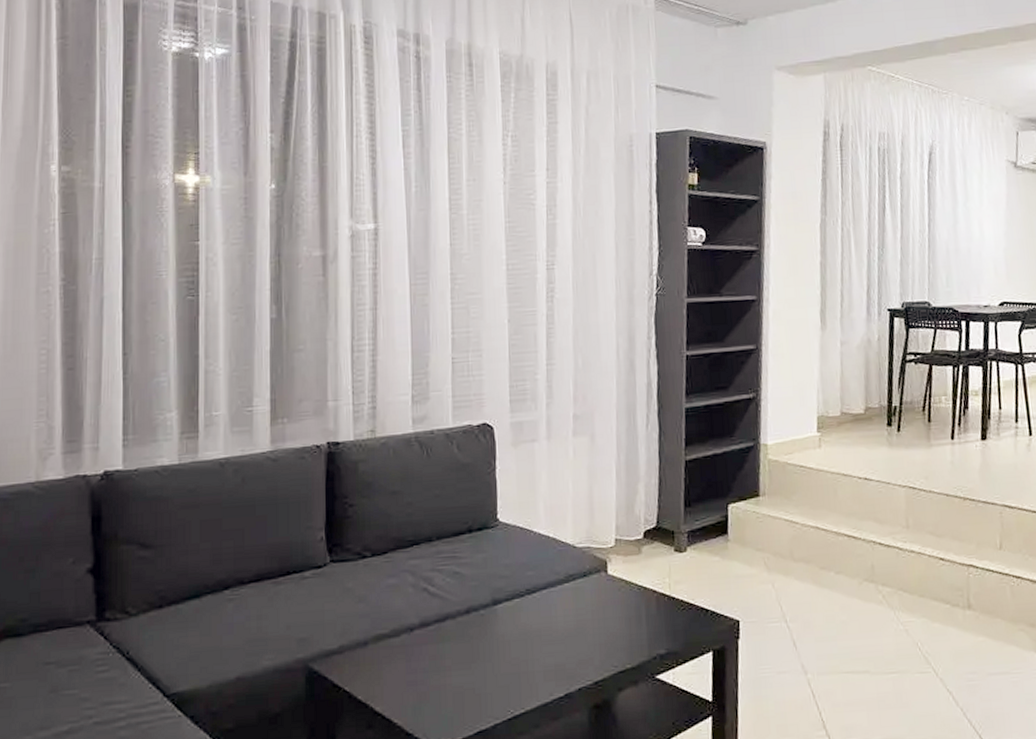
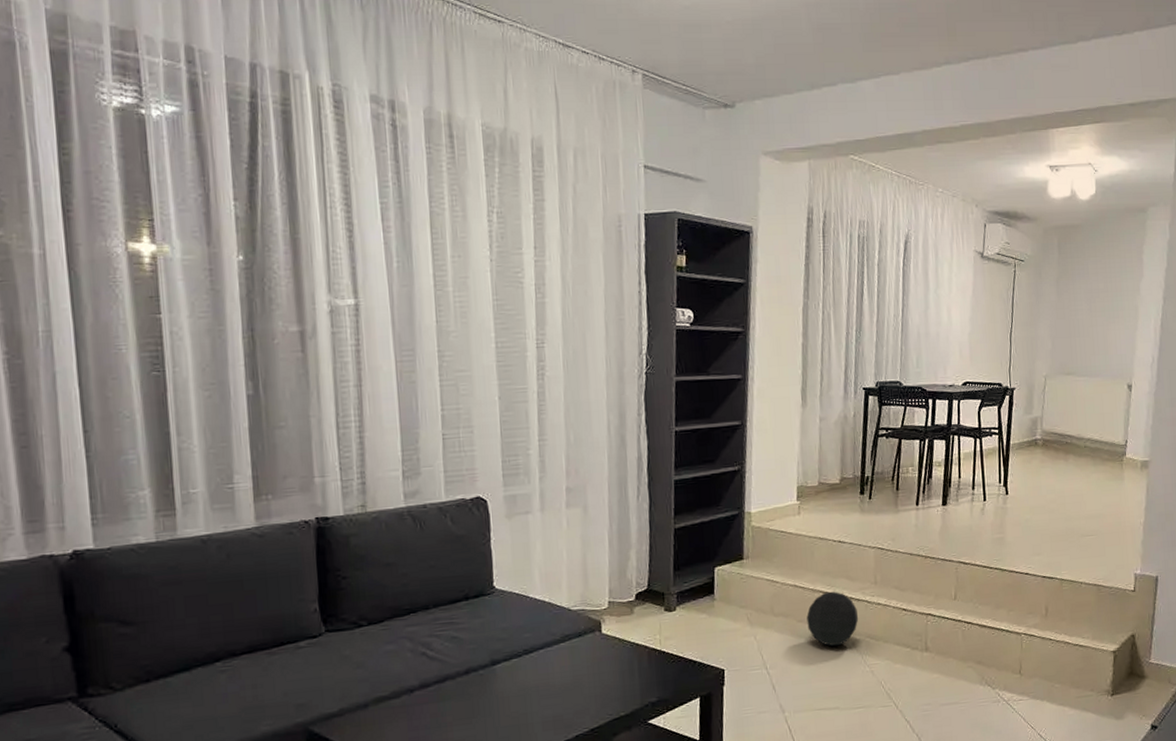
ball: none [830,535,890,599] -> present [807,591,859,646]

